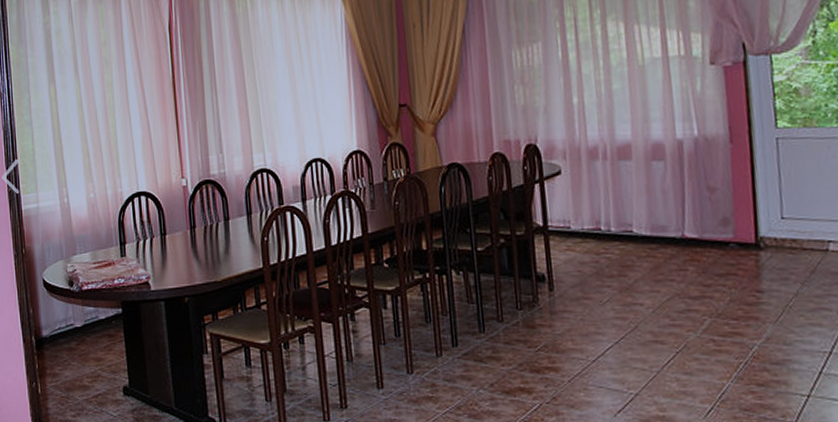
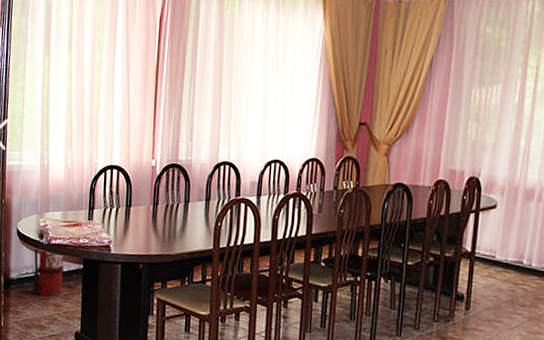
fire extinguisher: none [65,297,102,351] -> present [33,247,64,297]

